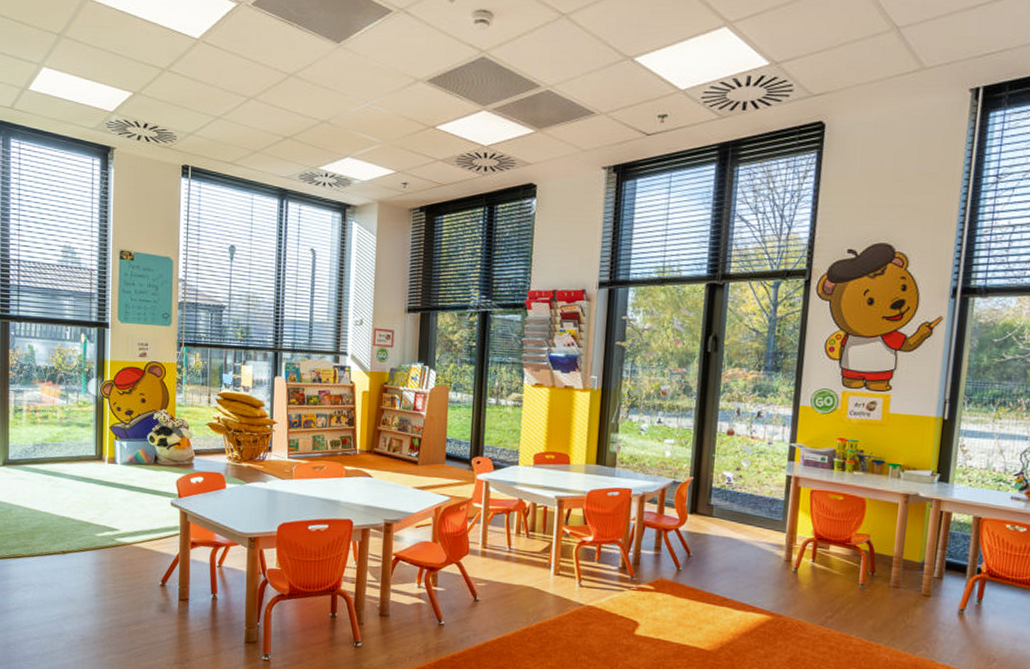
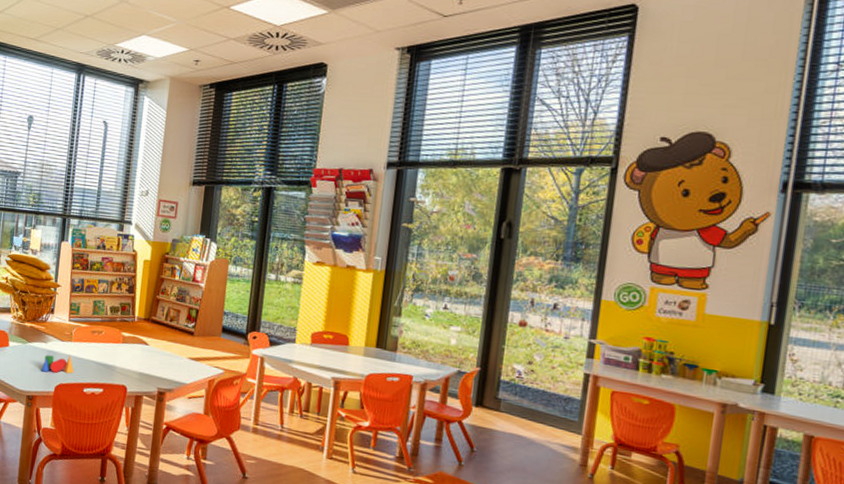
toy blocks: none [262,494,297,512] -> present [41,355,74,374]

